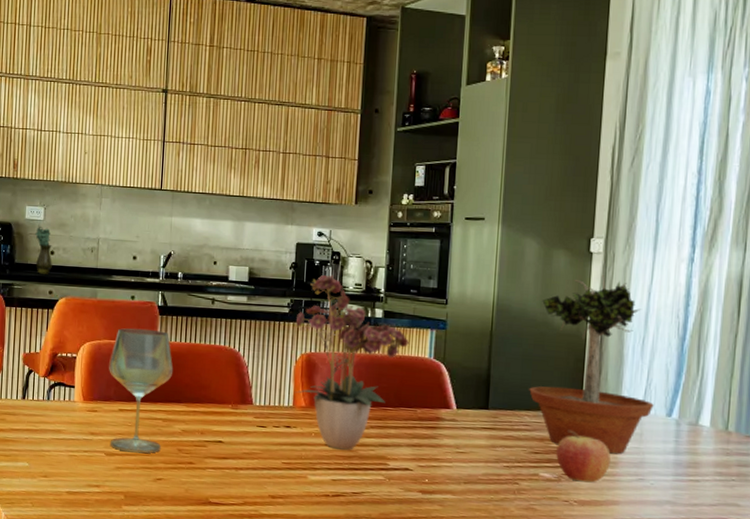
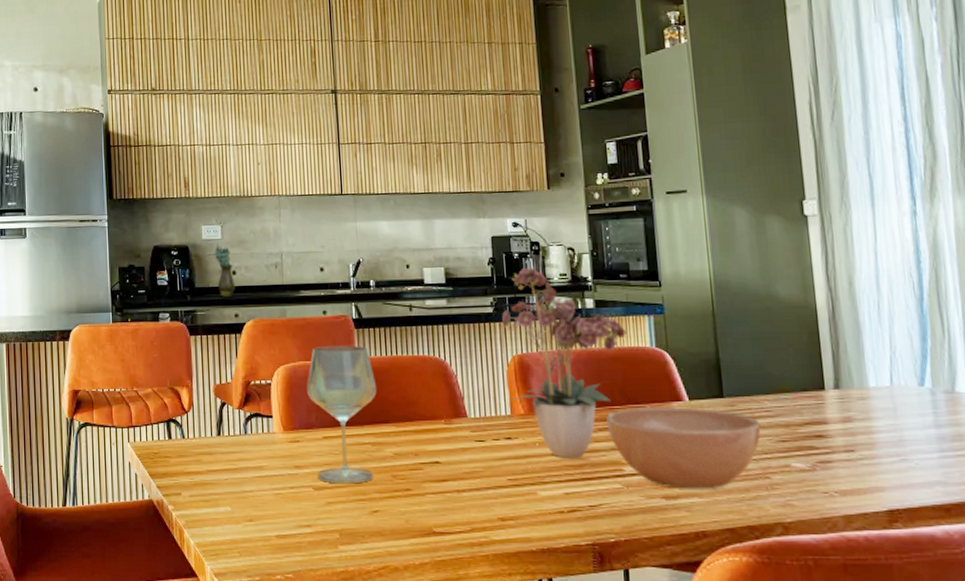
bowl: none [378,410,518,489] -> present [605,406,761,489]
potted tree: present [529,275,654,454] -> none [762,238,903,434]
fruit: present [556,429,611,483] -> none [805,411,867,469]

